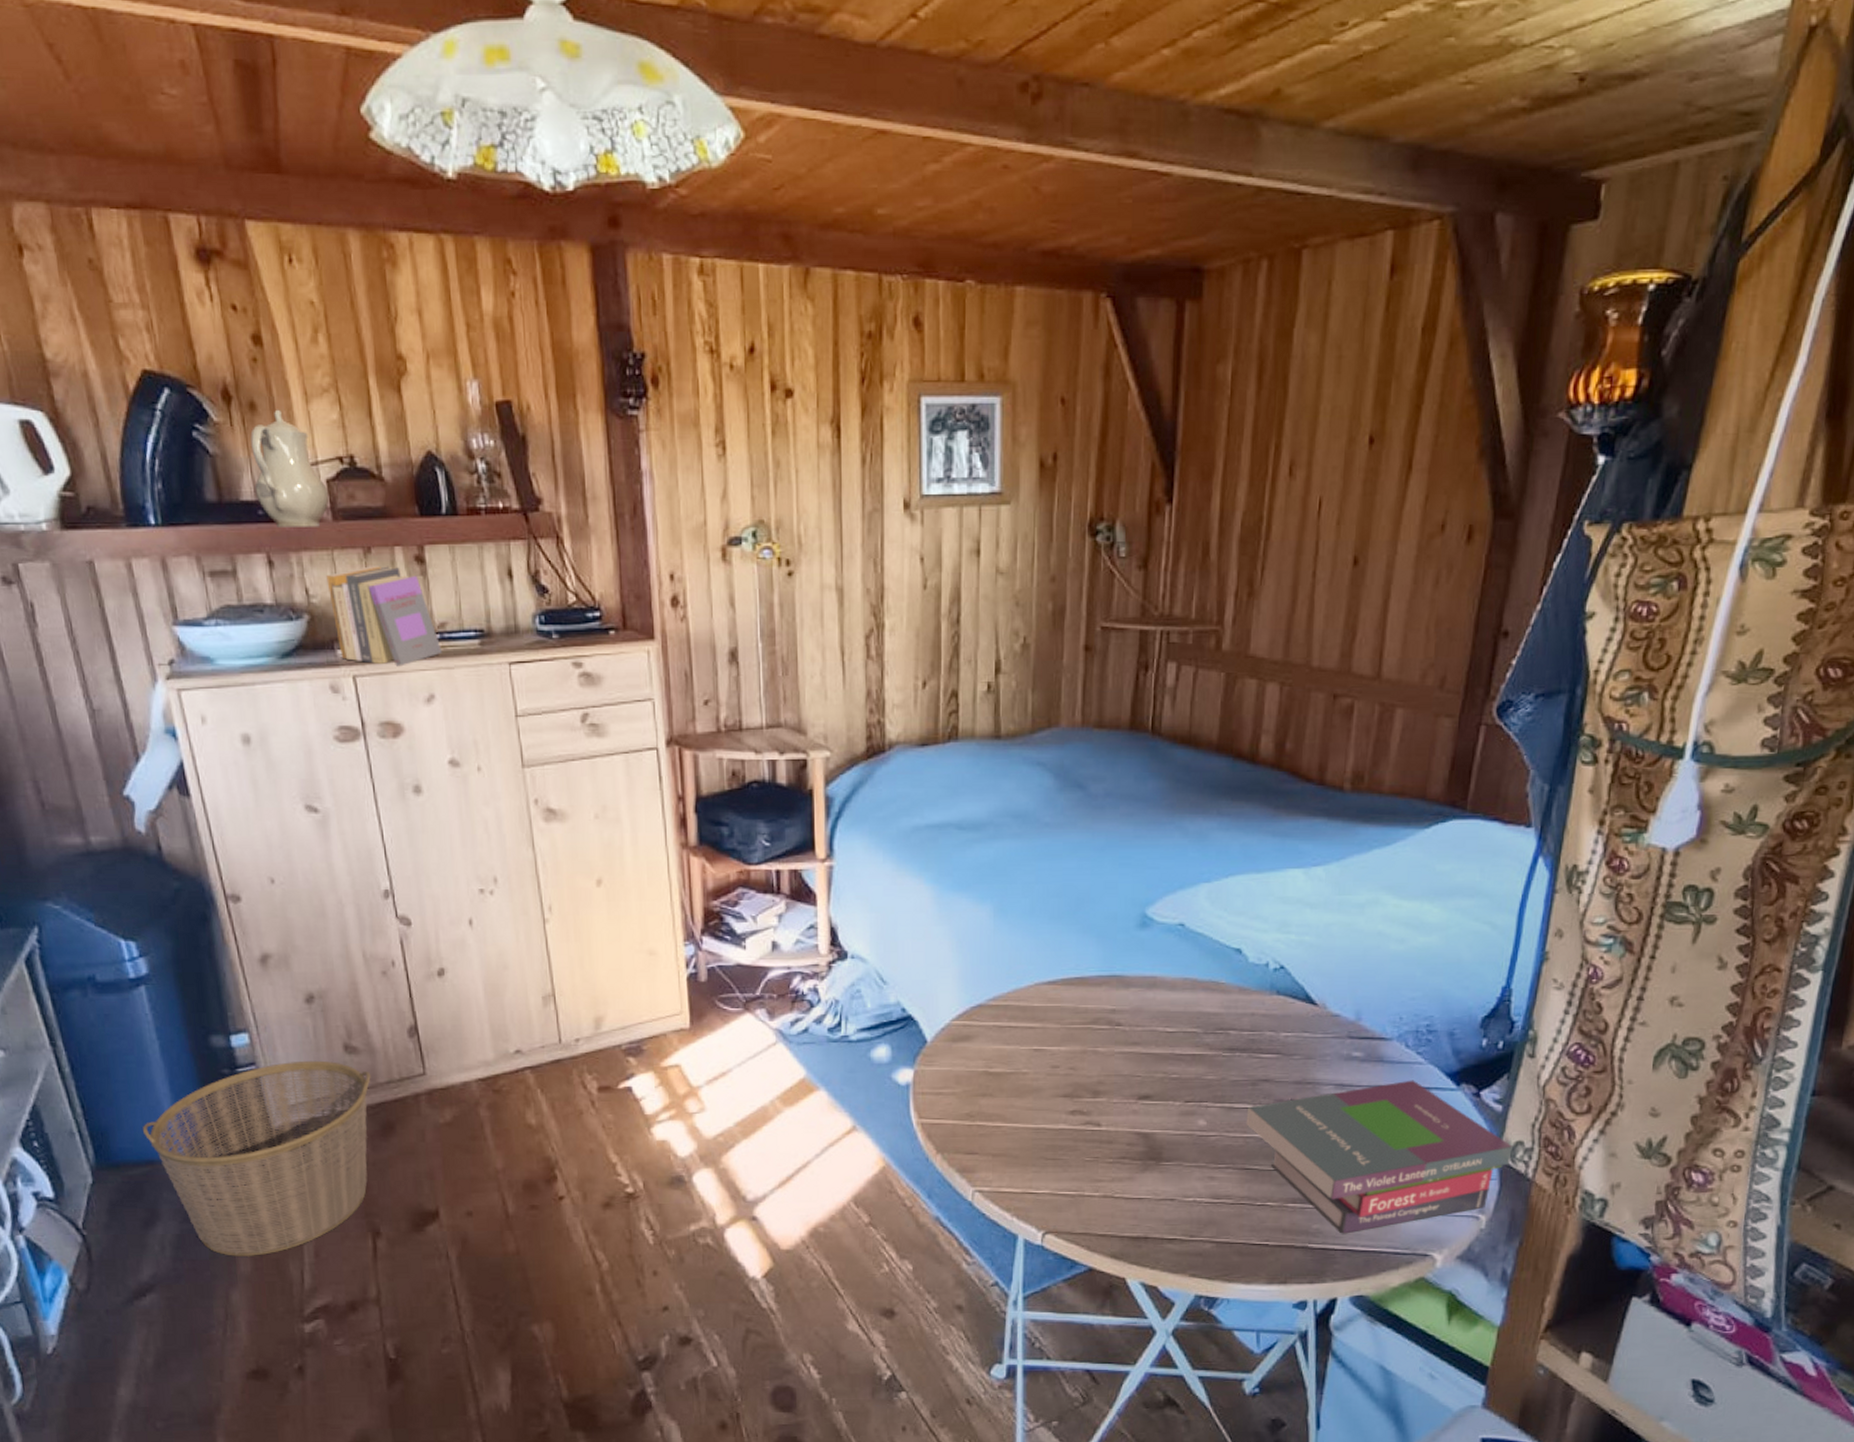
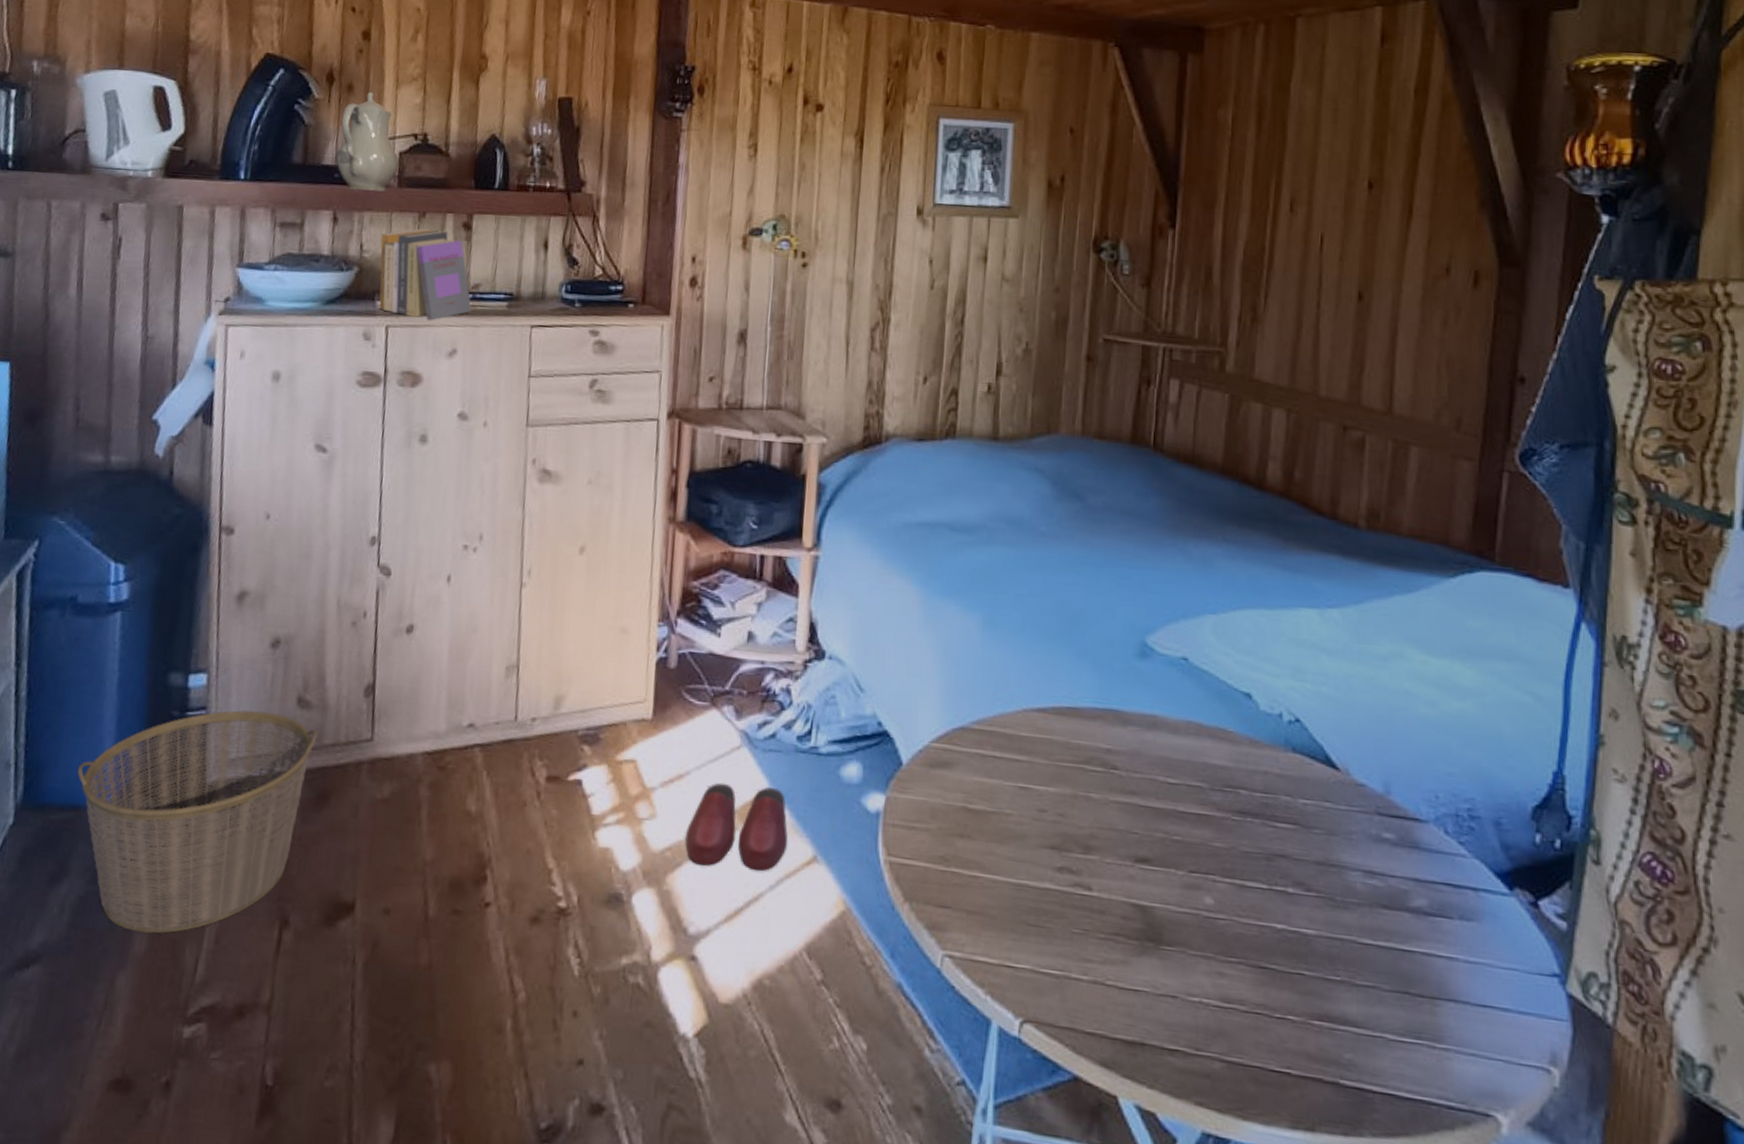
slippers: none [735,1074,828,1145] -> present [685,782,788,872]
books: present [1246,1080,1514,1234] -> none [1260,875,1586,1072]

